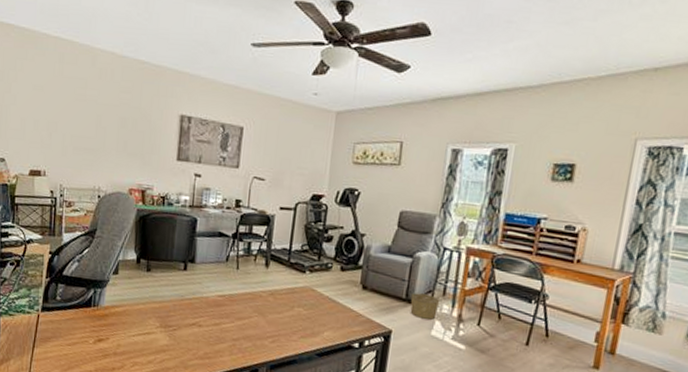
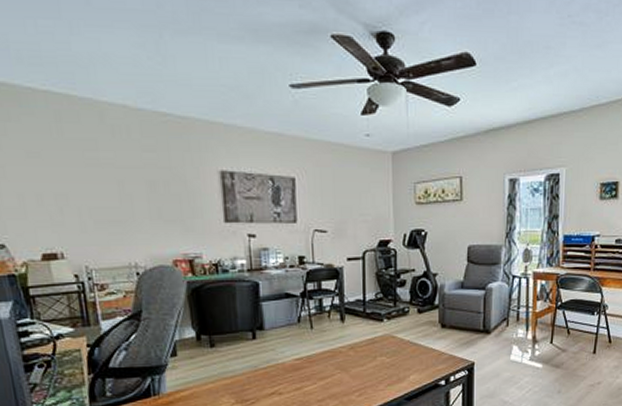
basket: present [410,293,441,320] -> none [488,322,515,346]

